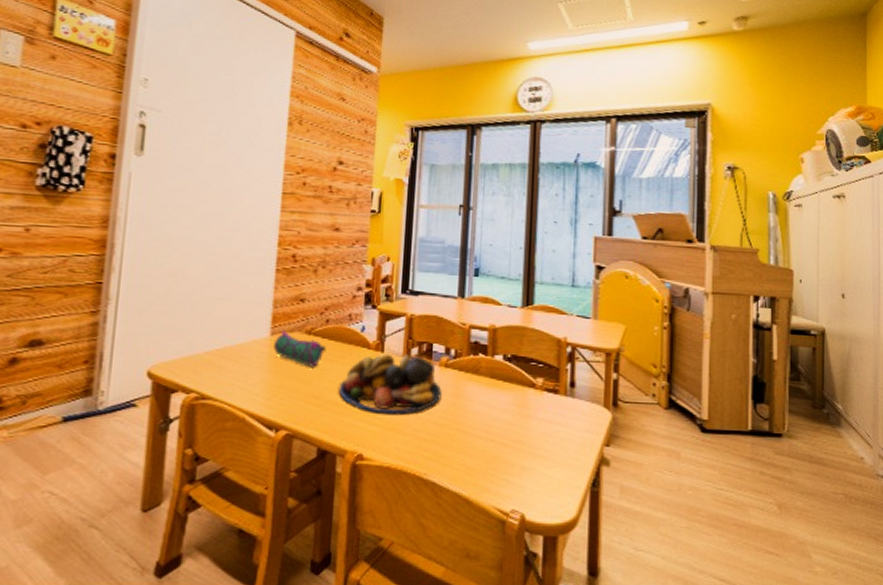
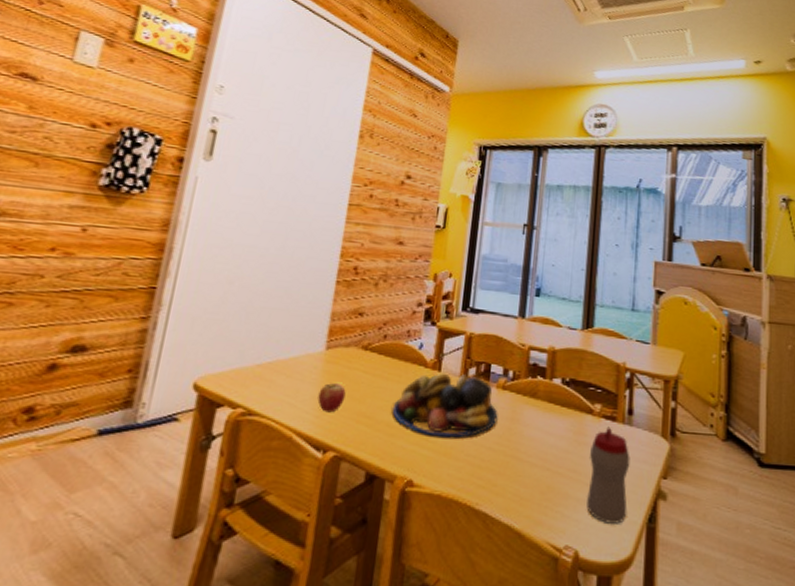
fruit: none [266,367,293,395] -> present [317,383,346,413]
pencil case: present [274,331,327,367] -> none [328,345,383,384]
sippy cup: none [531,399,573,489] -> present [587,426,630,524]

